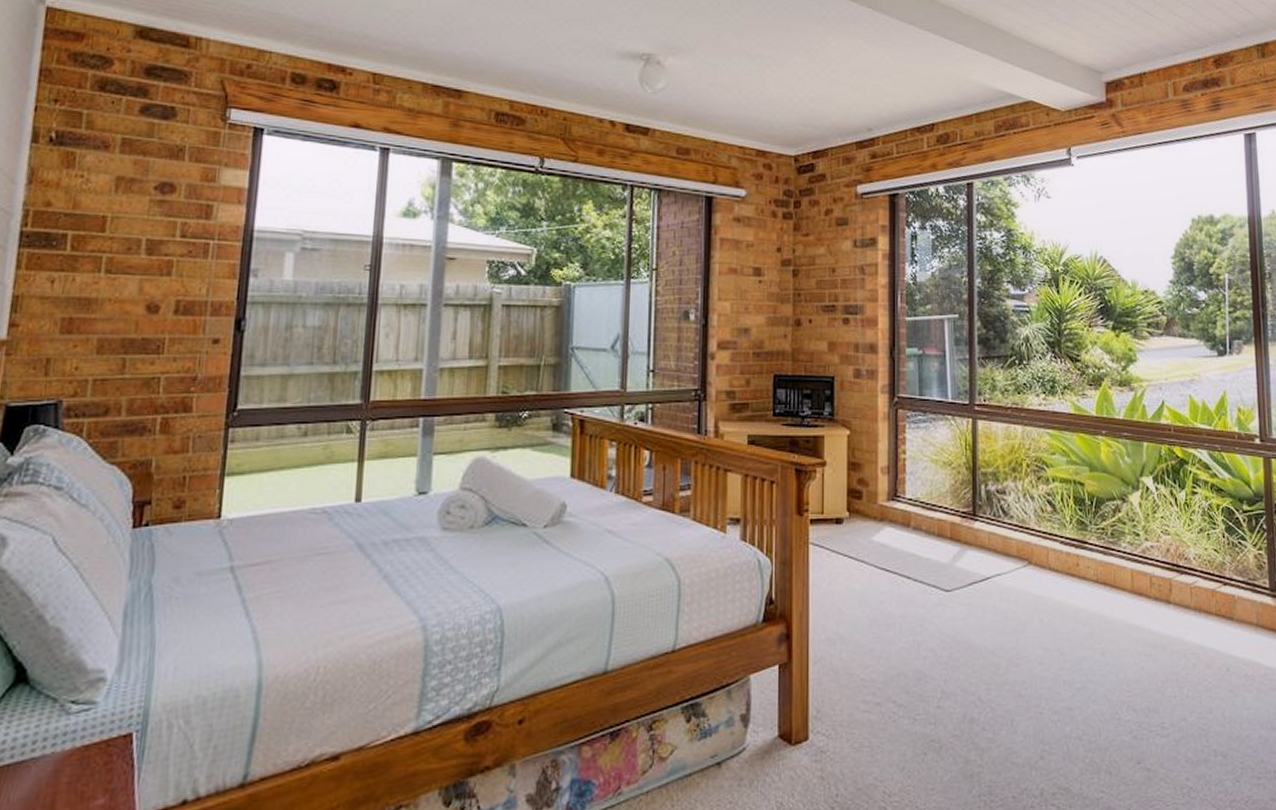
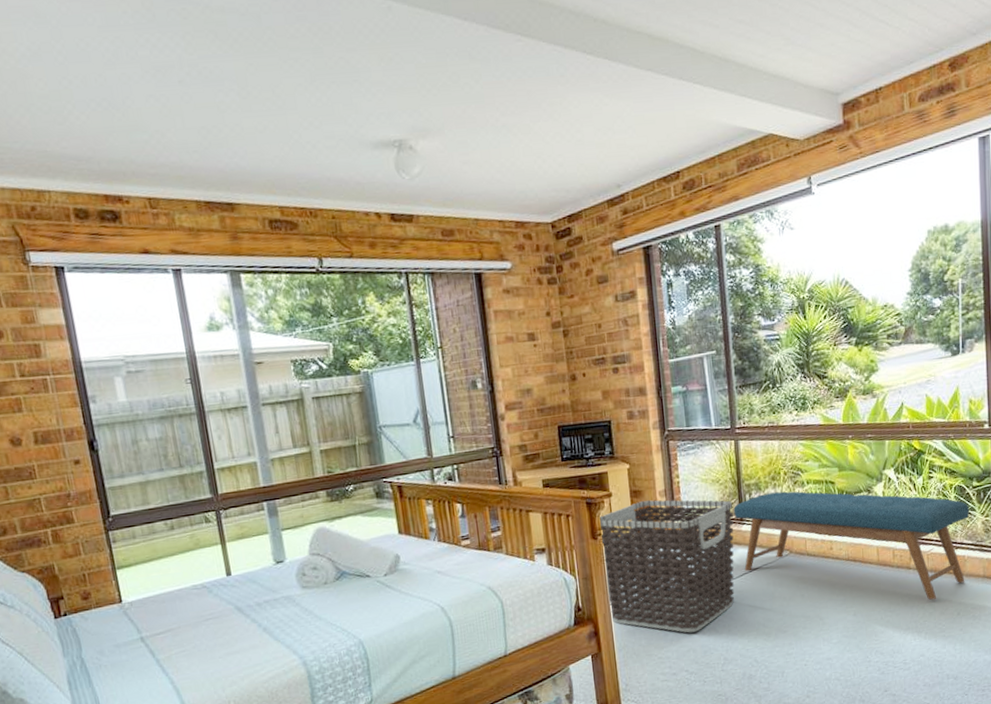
clothes hamper: none [806,477,966,651] -> present [600,499,735,633]
bench: none [966,487,1240,646] -> present [733,491,970,600]

